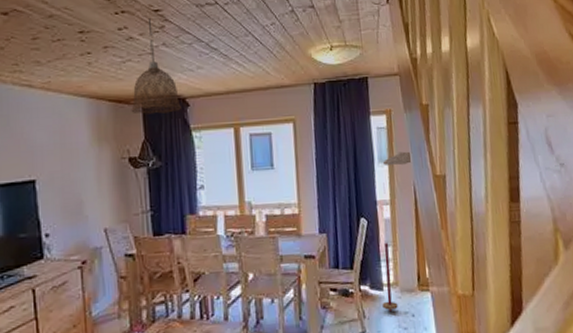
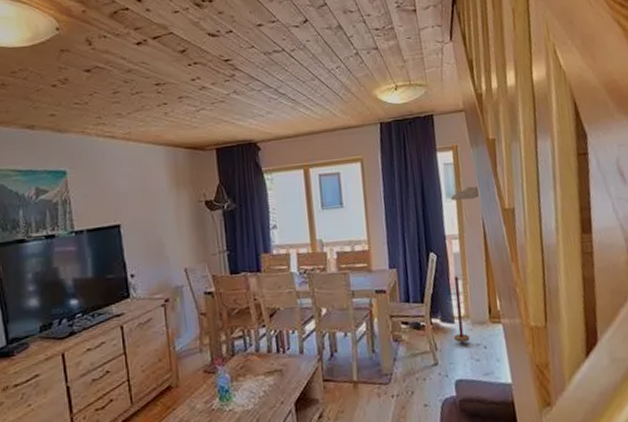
pendant lamp: present [131,18,183,114] -> none [206,68,254,159]

